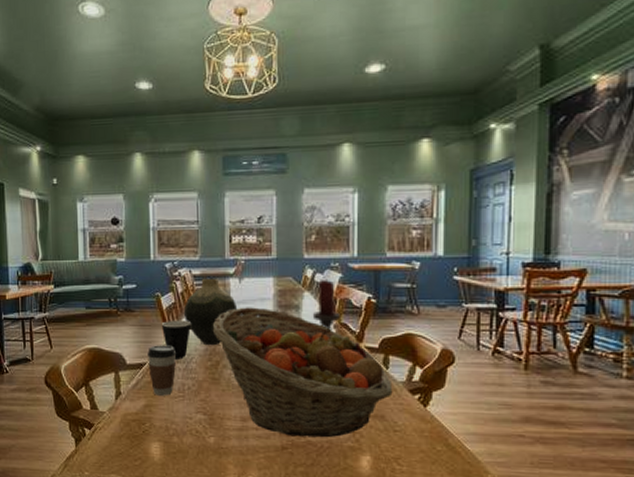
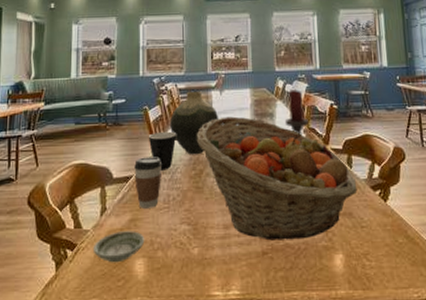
saucer: none [109,415,160,444] -> present [92,231,145,263]

